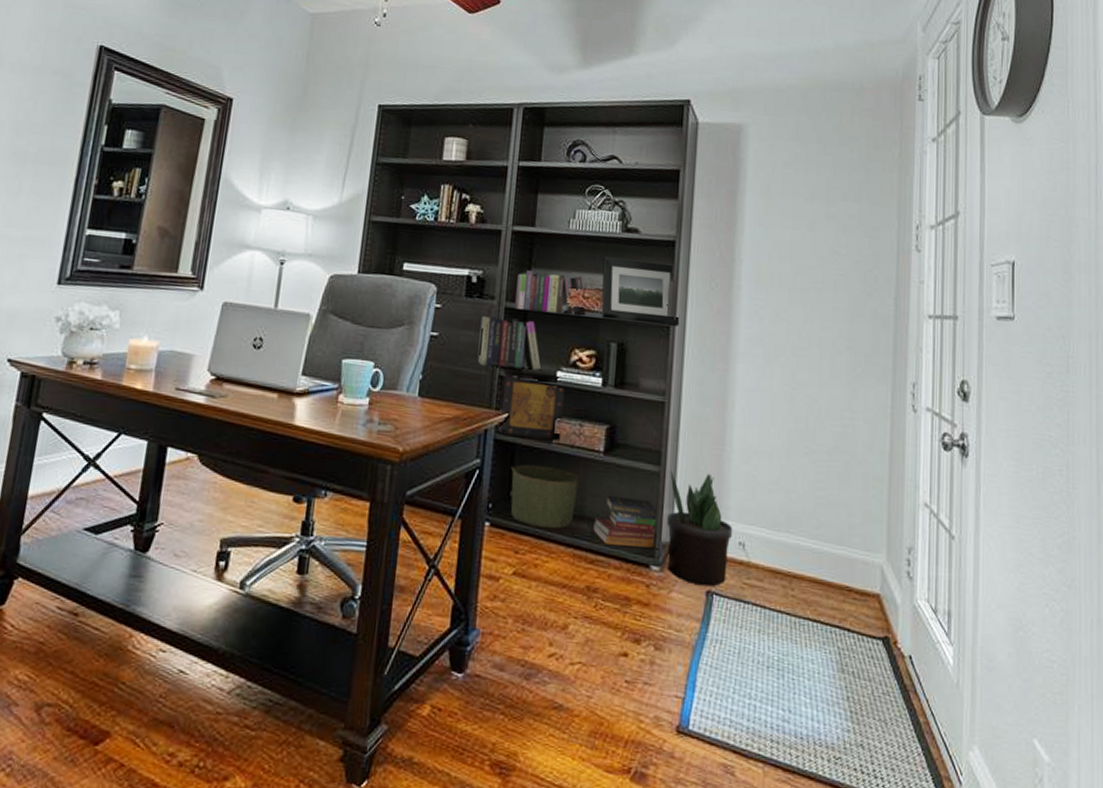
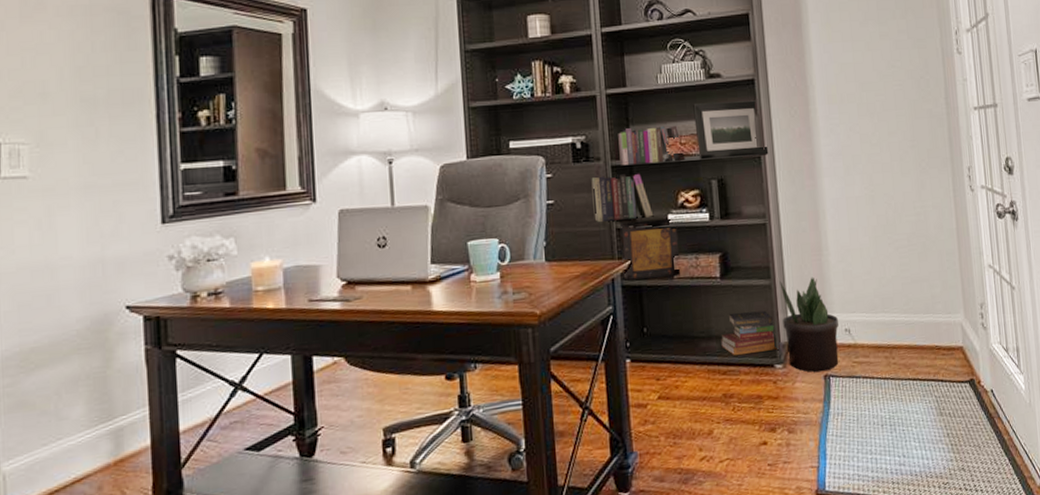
basket: present [510,464,581,529] -> none [641,299,704,354]

